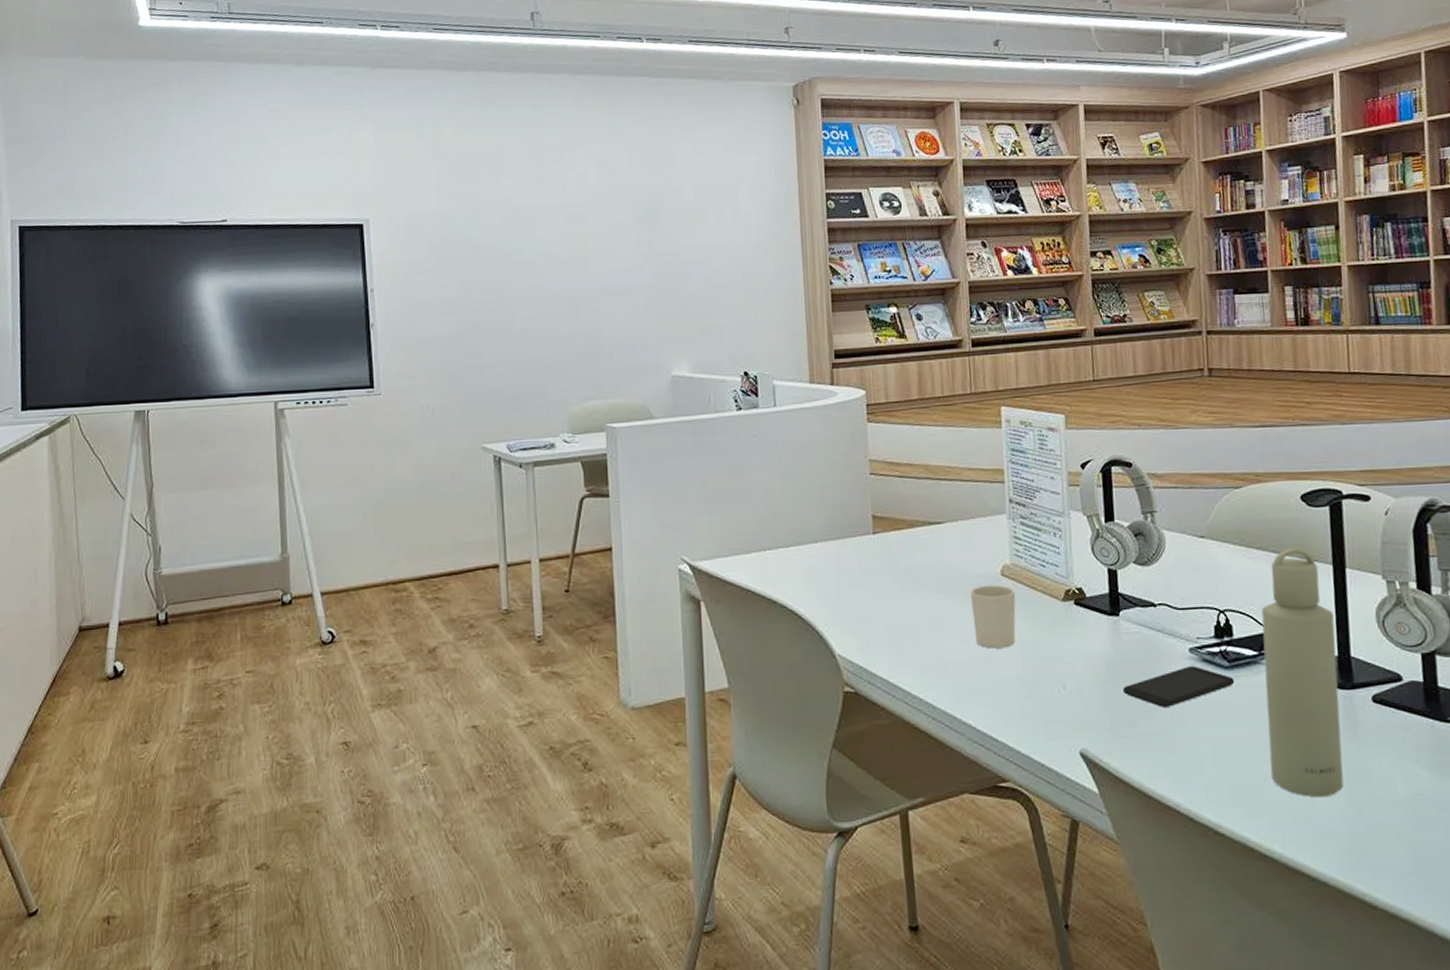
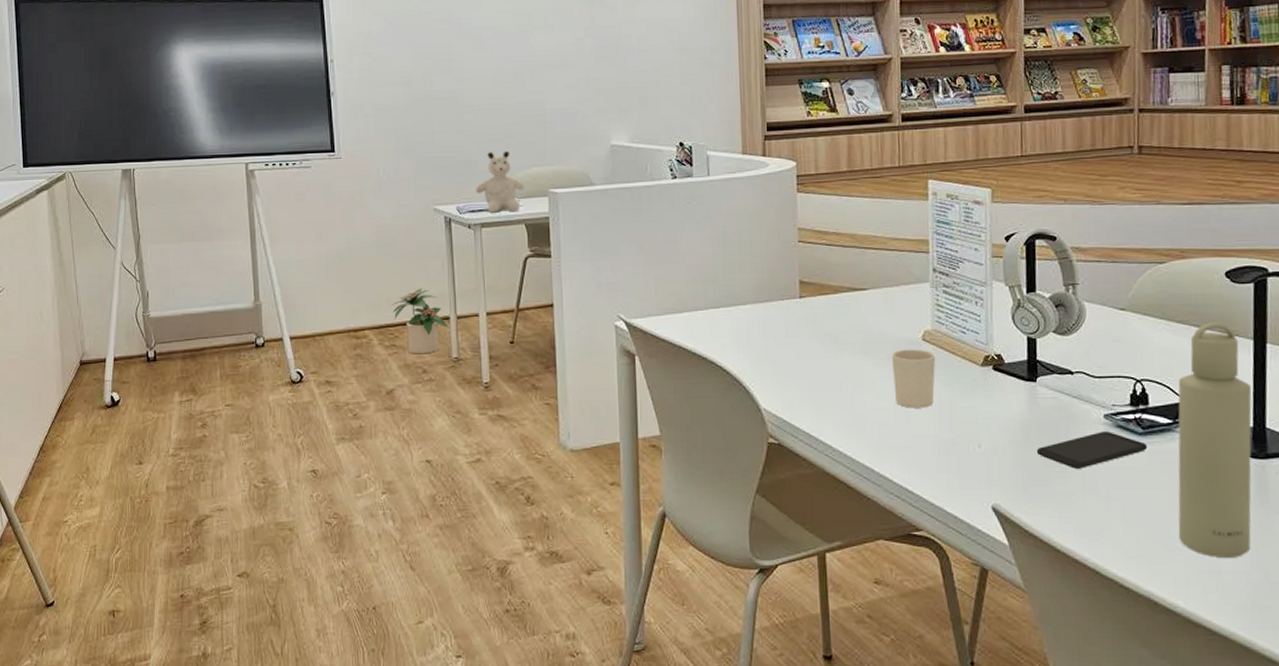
potted plant: none [436,534,498,608] -> present [393,288,449,354]
stuffed animal: none [527,383,581,451] -> present [475,150,525,213]

